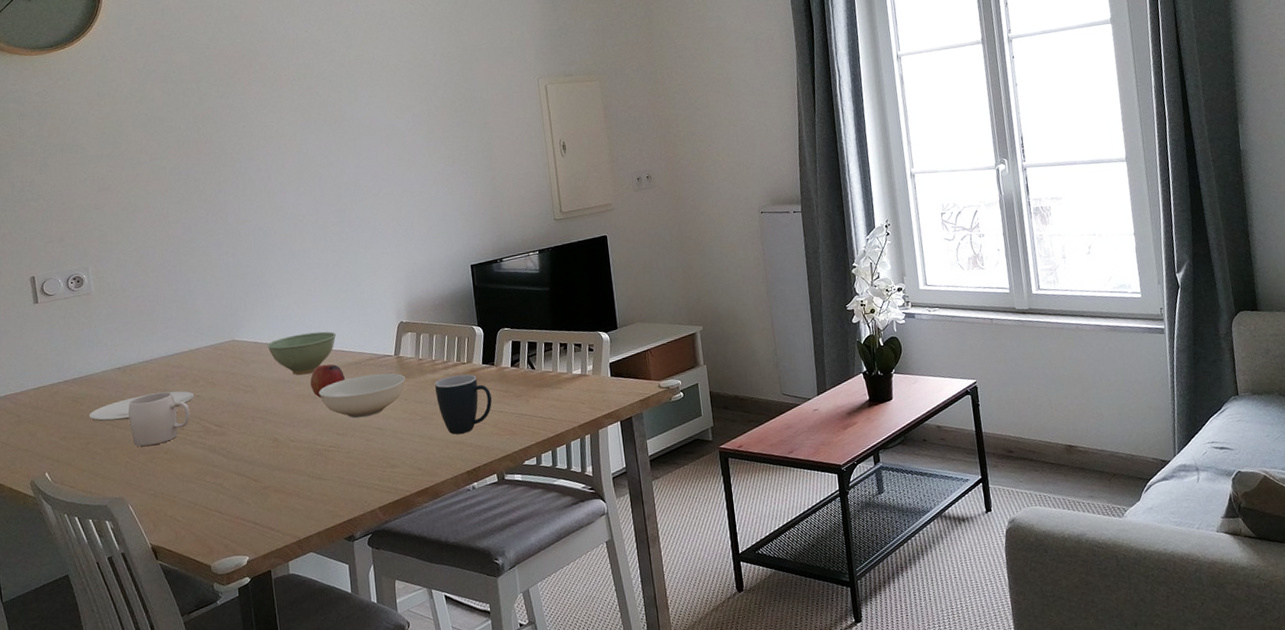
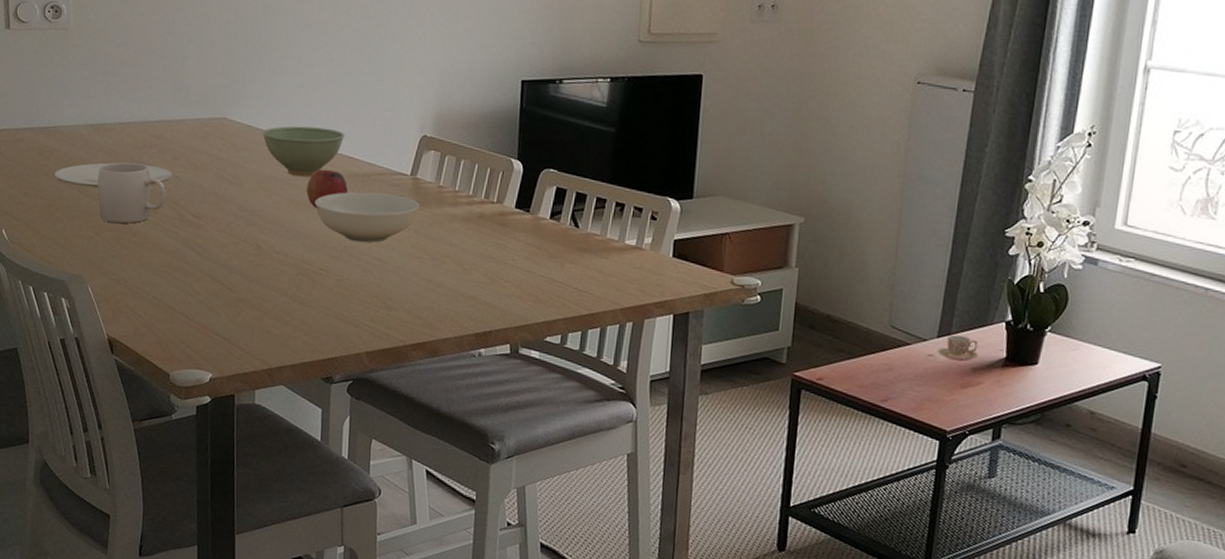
mug: present [435,374,492,434] -> none [452,214,520,288]
teacup: none [820,389,850,410] -> present [938,334,979,361]

